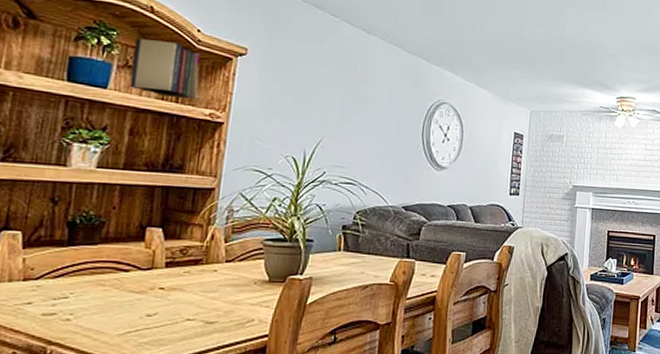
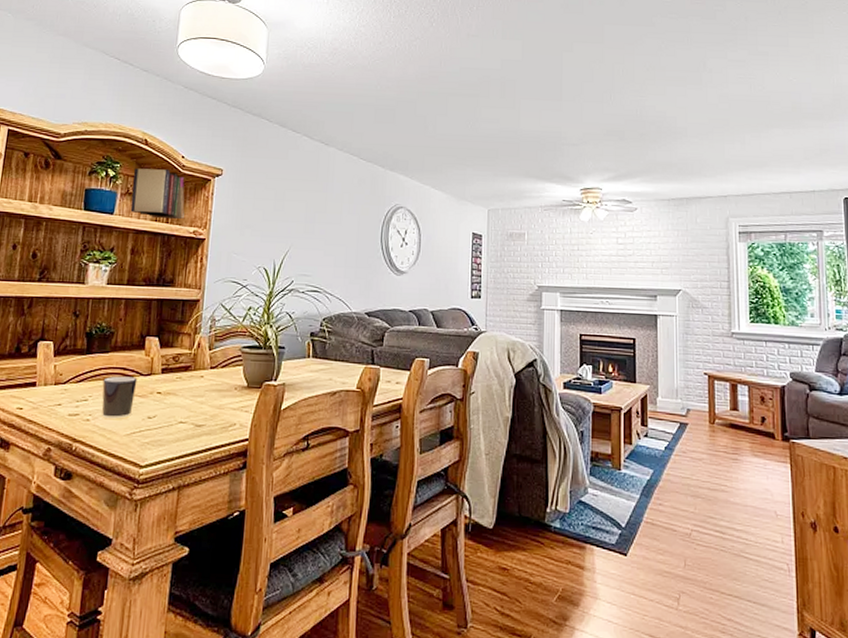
mug: none [86,270,135,319] -> present [101,376,138,420]

